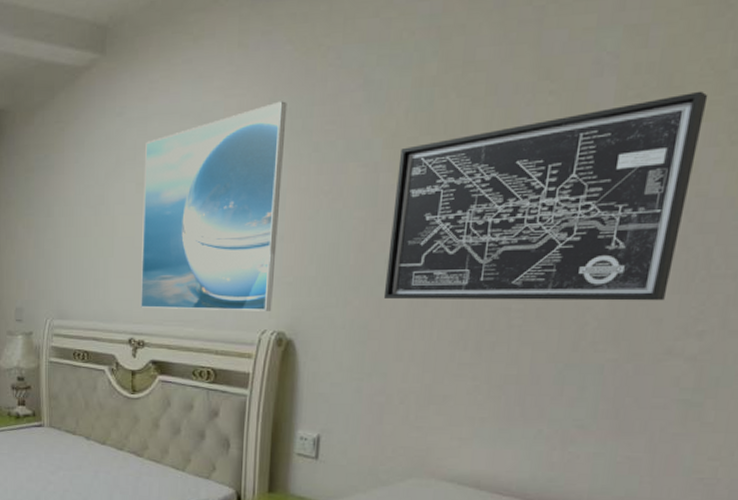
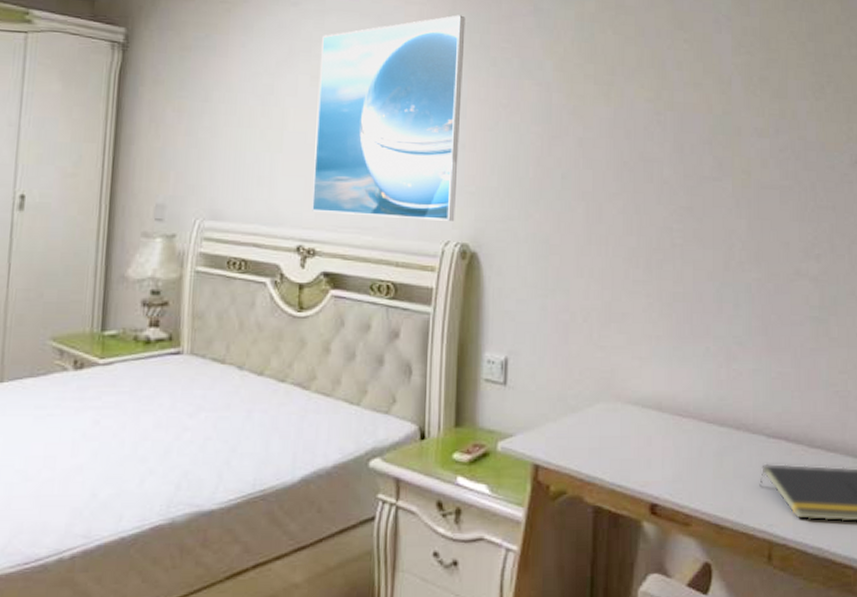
wall art: present [383,91,708,301] -> none [562,55,795,226]

